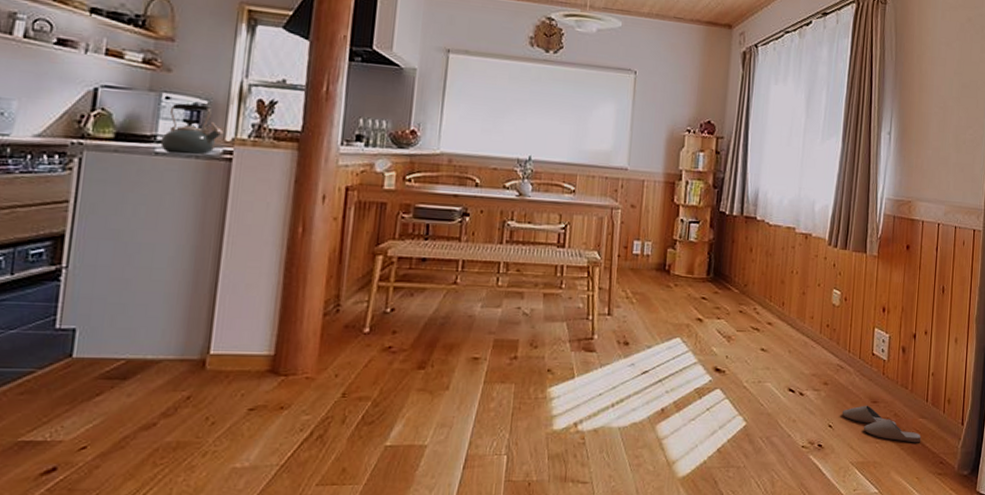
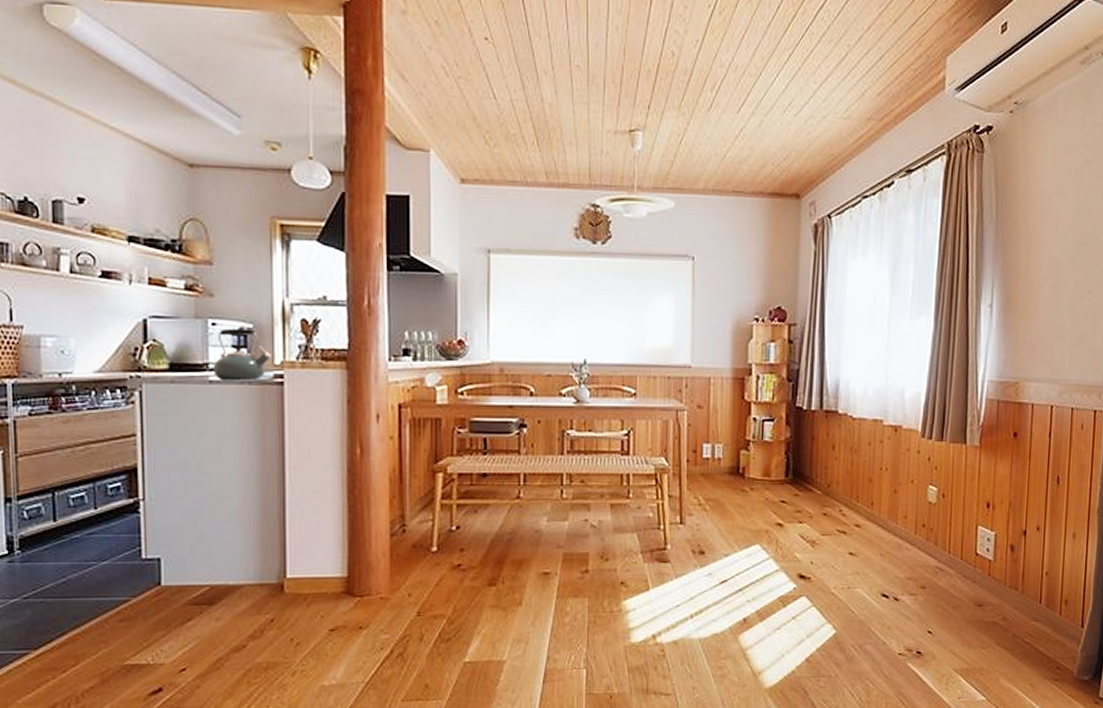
slippers: present [841,405,922,443] -> none [942,609,1035,648]

